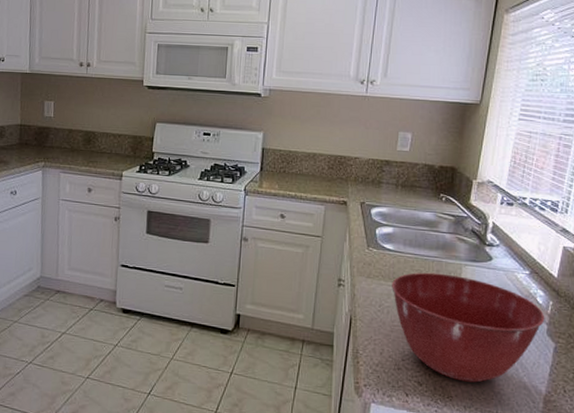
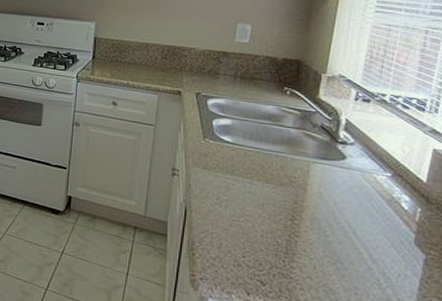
mixing bowl: present [392,272,545,383] -> none [230,167,412,289]

